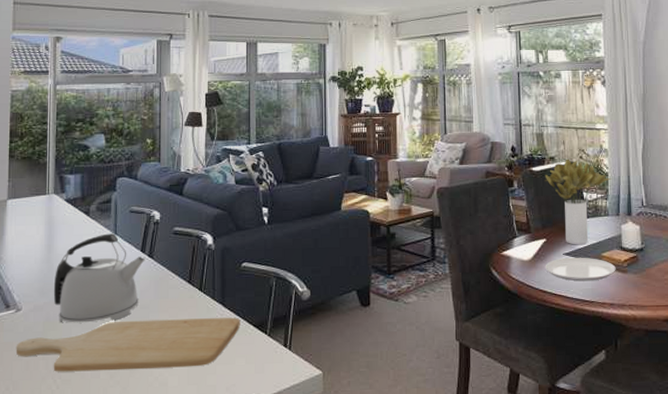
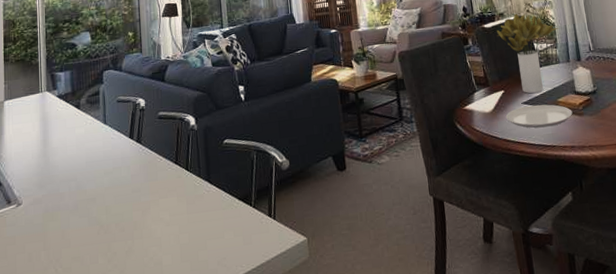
chopping board: present [15,318,240,372] -> none [18,193,227,262]
kettle: present [53,233,145,323] -> none [50,123,134,213]

